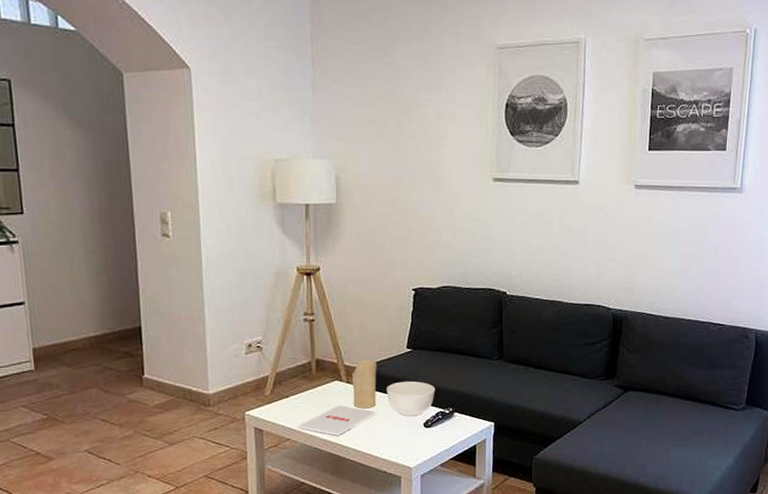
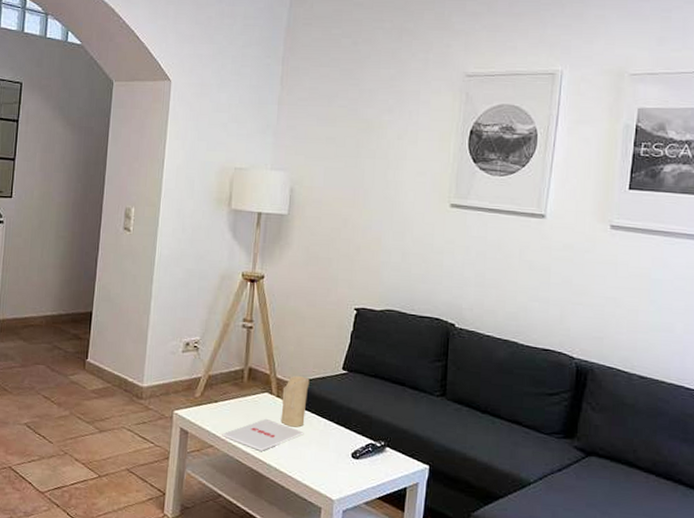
bowl: present [386,380,436,416] -> none [316,403,368,444]

